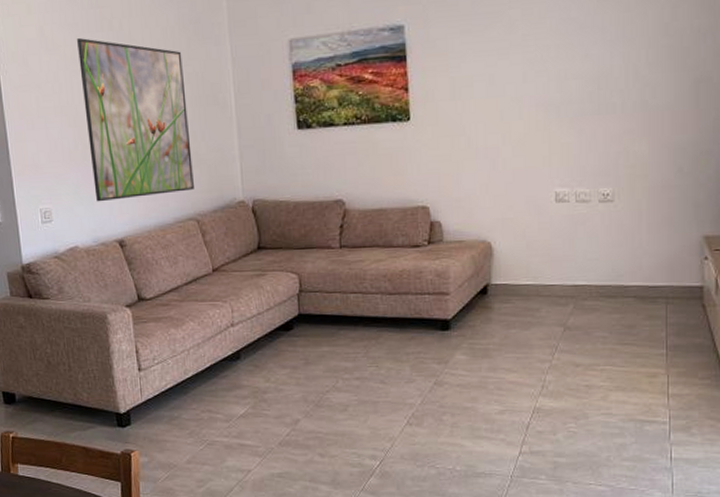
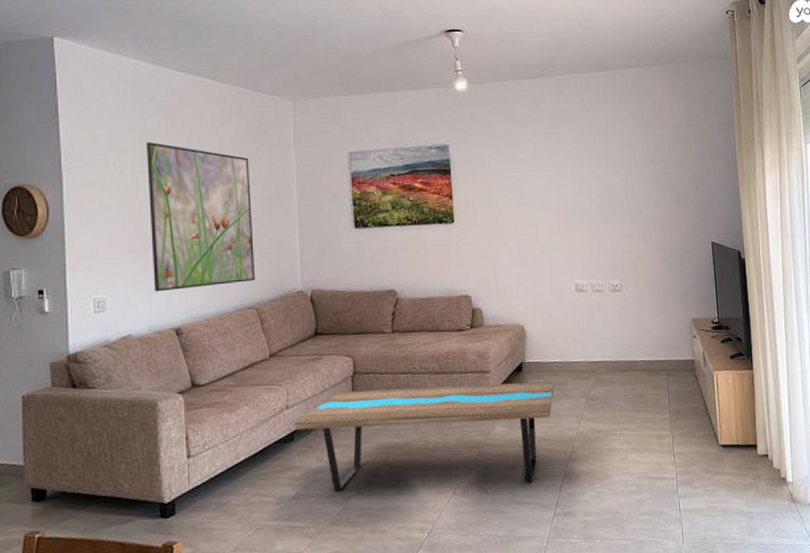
coffee table: none [240,306,524,417] -> present [294,381,554,491]

